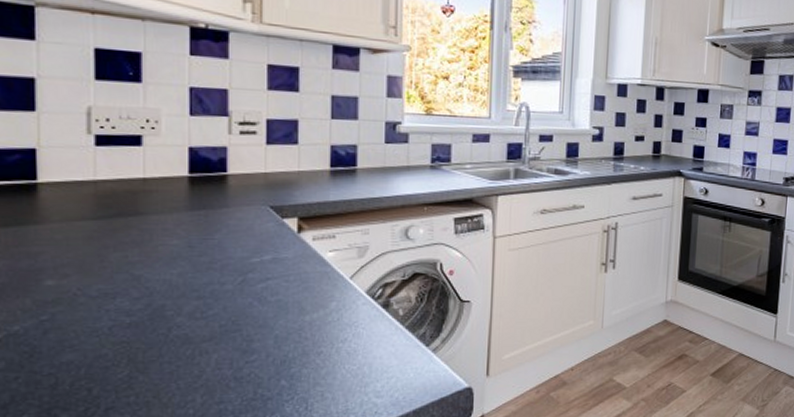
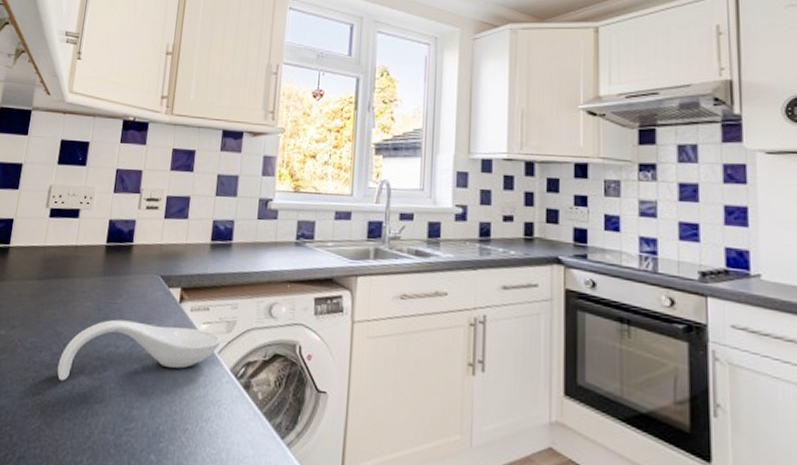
spoon rest: none [142,255,352,326] -> present [57,319,221,381]

